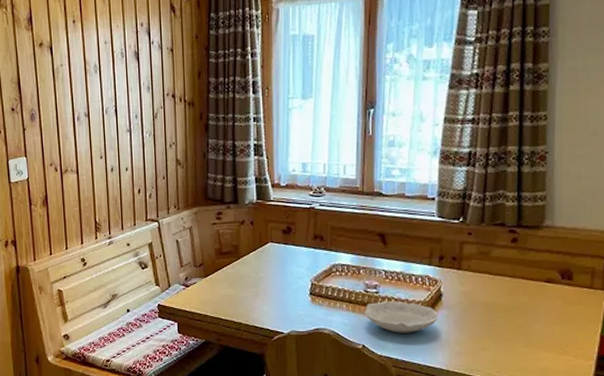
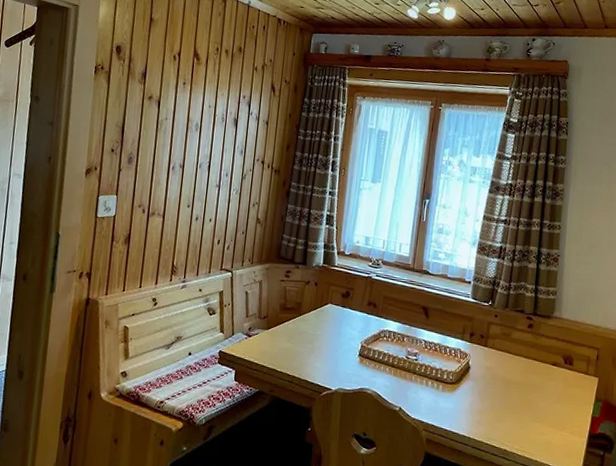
bowl: present [364,301,439,333] -> none [404,368,466,400]

